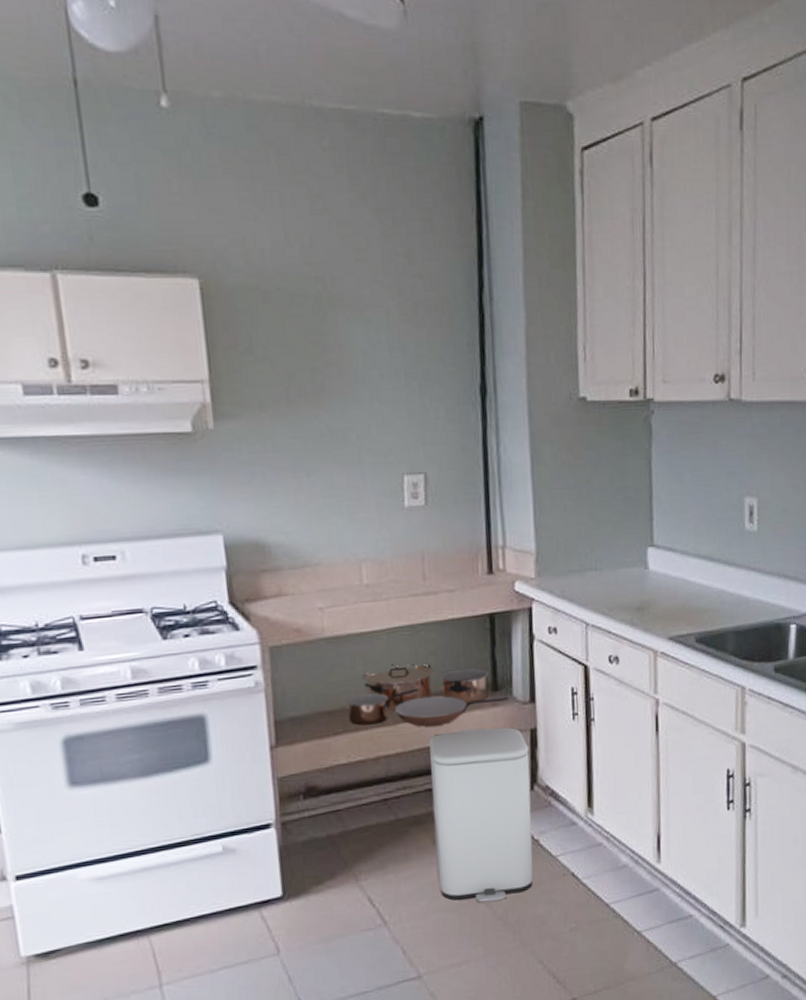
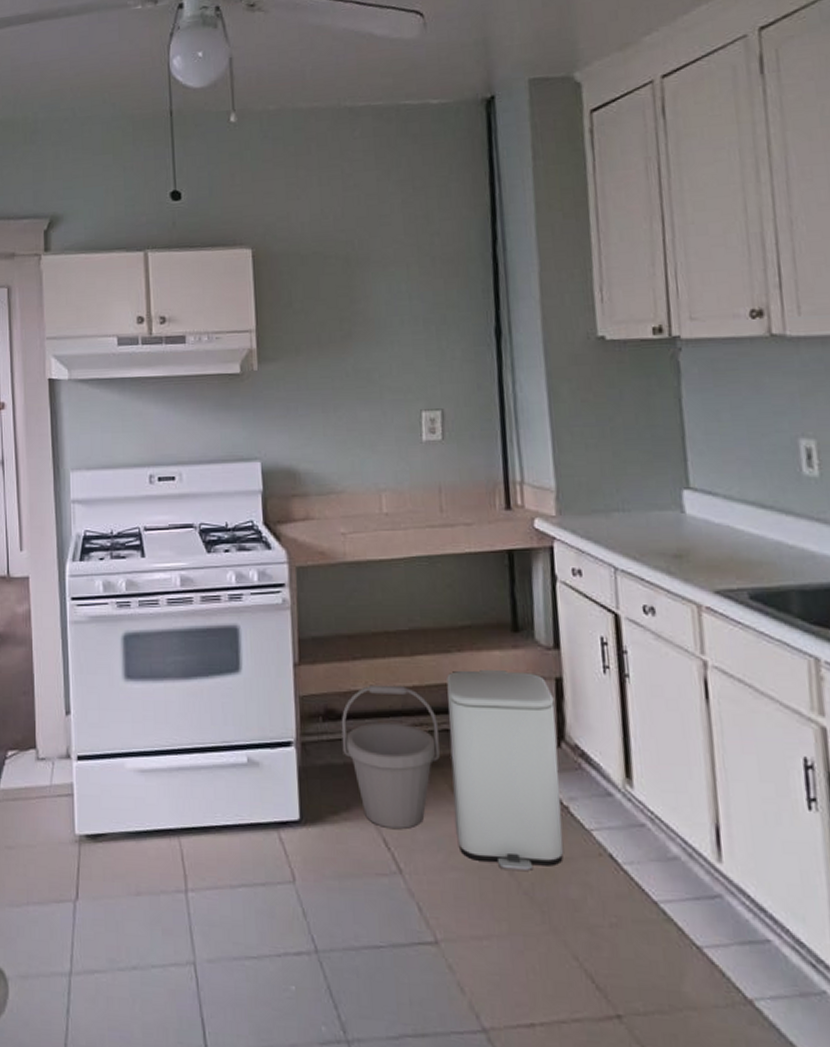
bucket: none [323,754,423,888] -> present [341,684,440,830]
cookware set: present [346,664,509,727] -> none [365,595,531,662]

